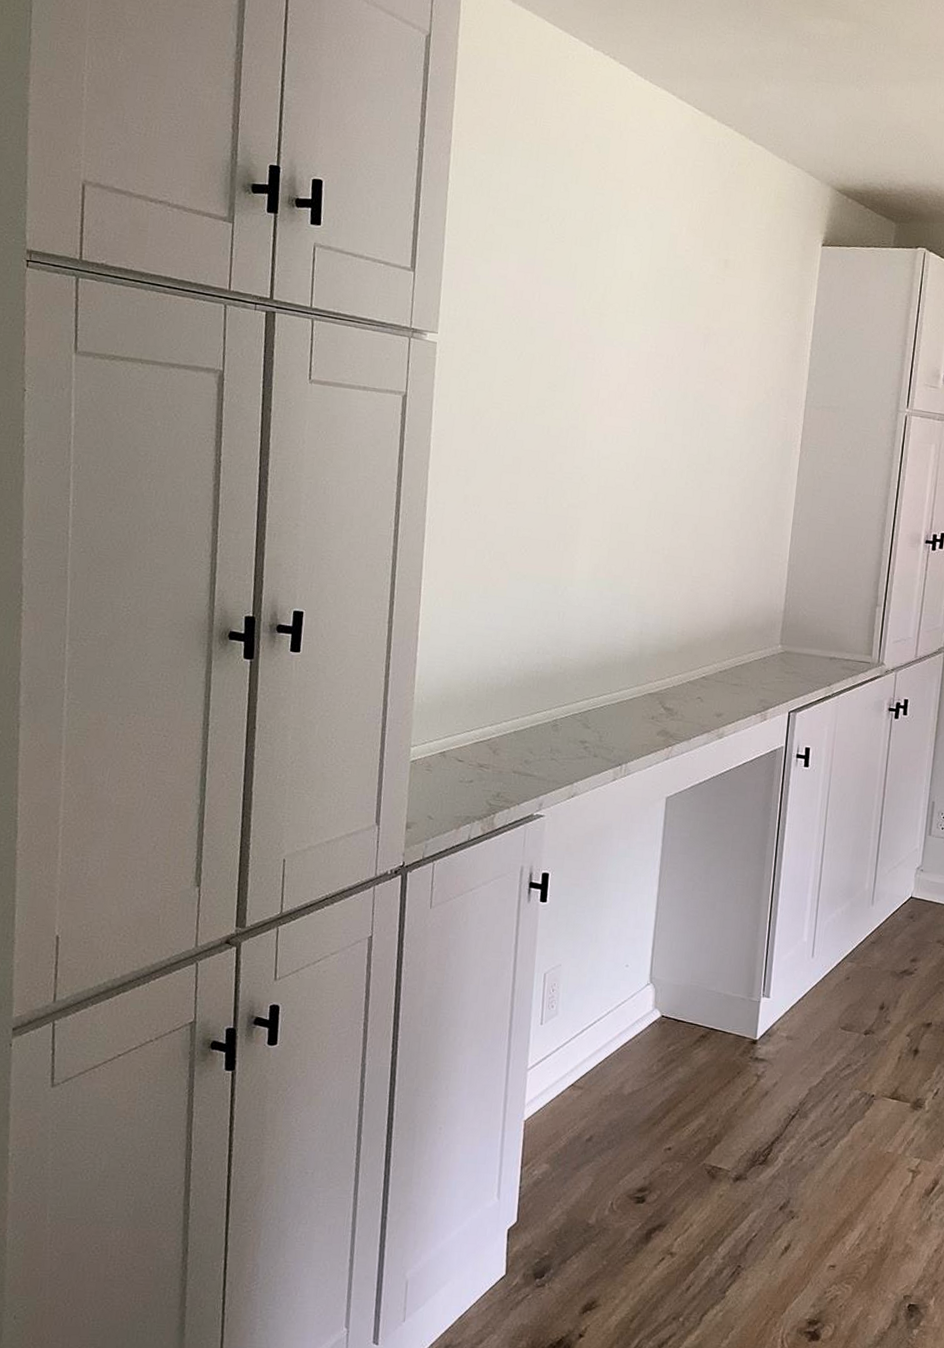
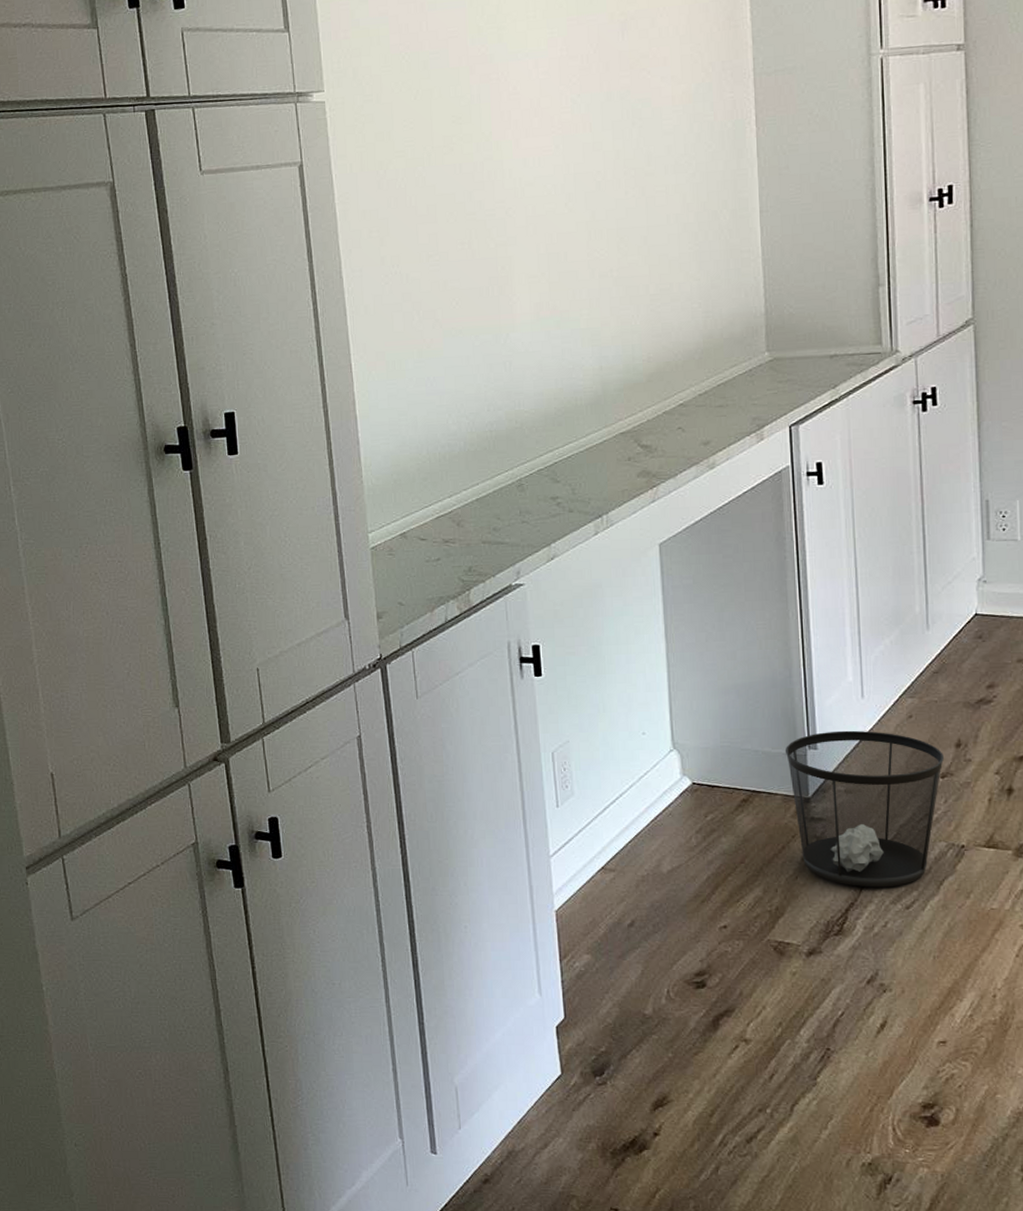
waste bin: none [743,983,869,1126] -> present [785,730,944,888]

